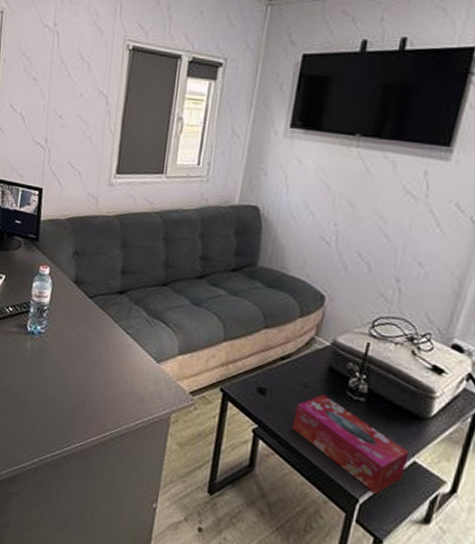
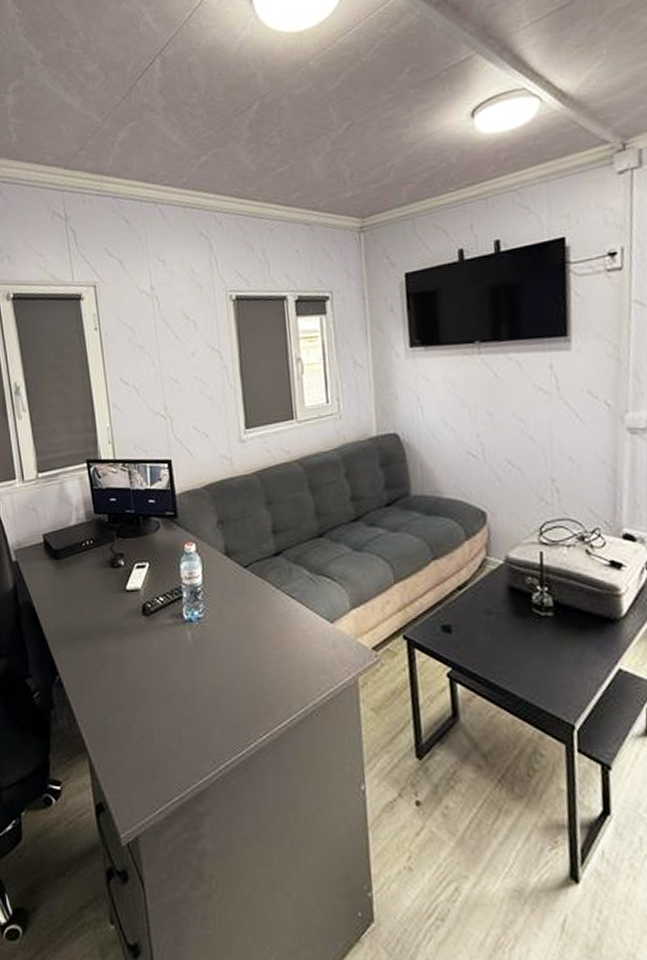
tissue box: present [291,394,409,494] -> none [485,618,613,715]

